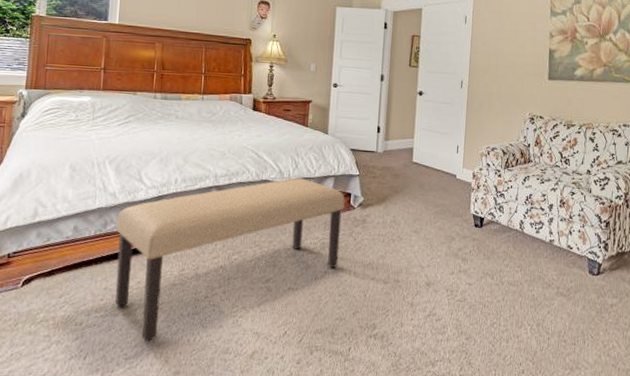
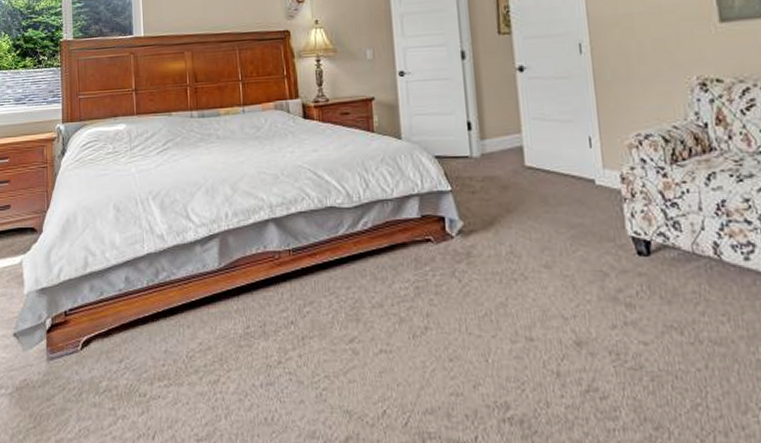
bench: present [115,178,345,343] -> none [168,201,442,420]

